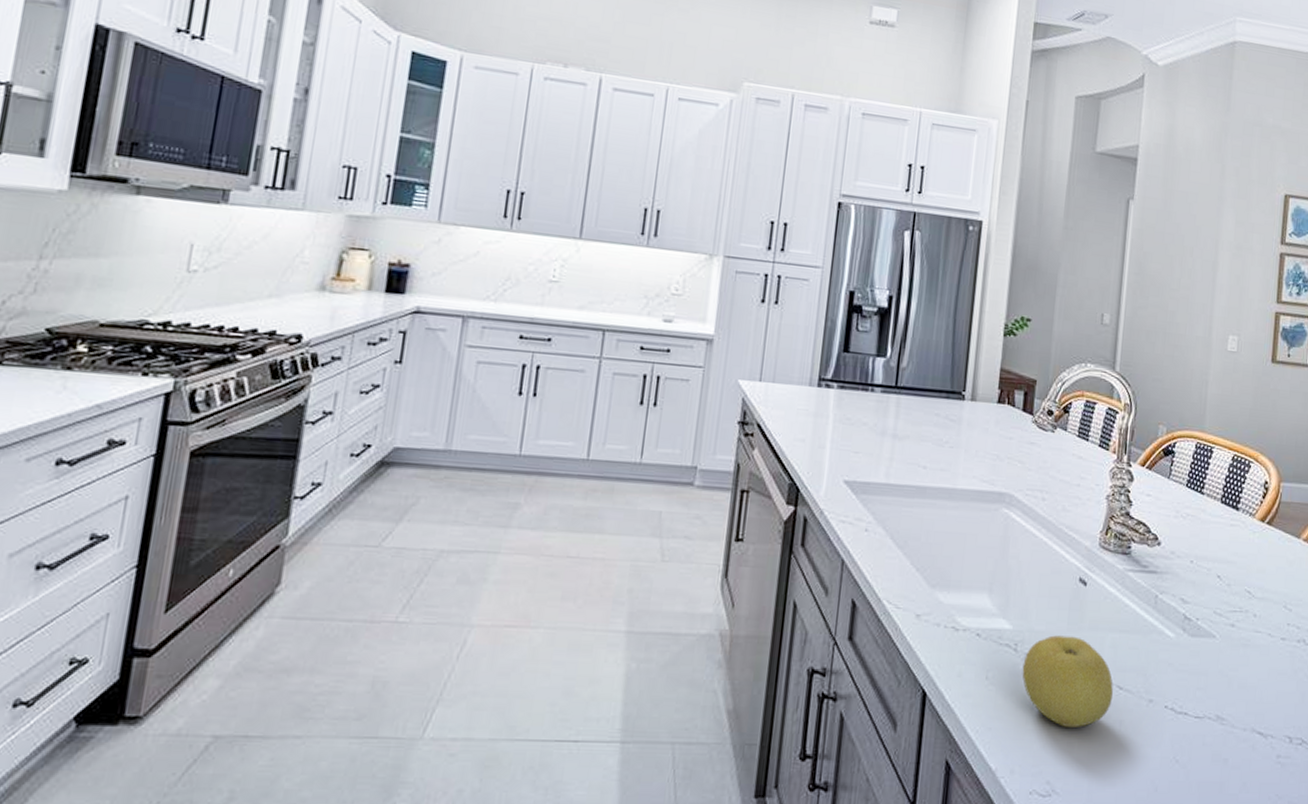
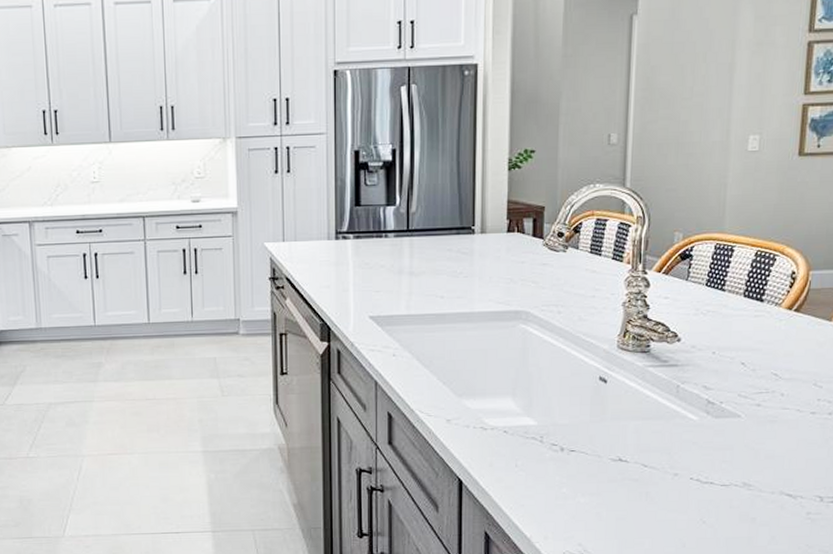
fruit: present [1022,635,1113,729] -> none [549,426,638,501]

